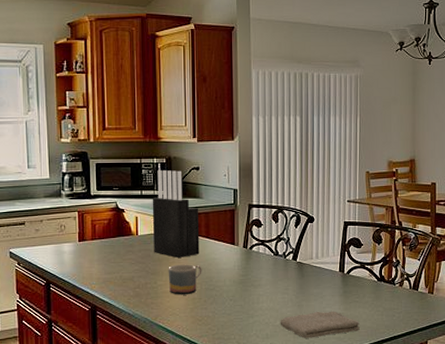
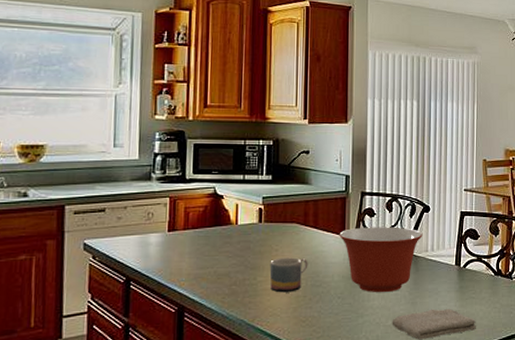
knife block: present [152,169,200,258] -> none [255,152,307,250]
mixing bowl: none [229,236,308,296] -> present [339,227,423,293]

